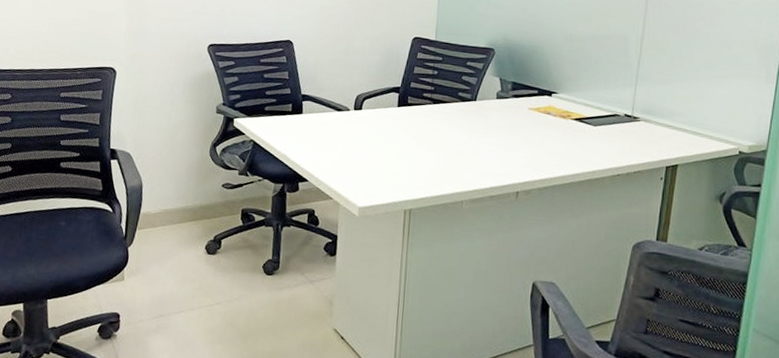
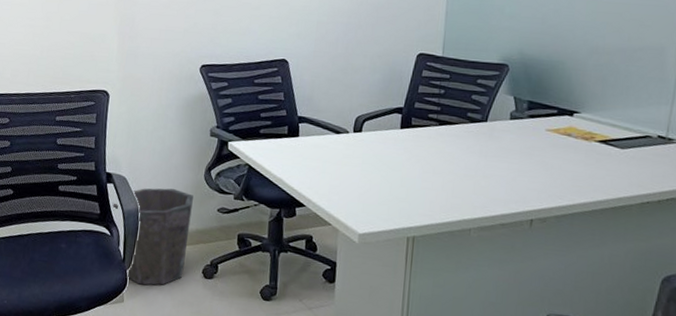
waste bin: none [115,164,198,263] -> present [112,188,193,285]

